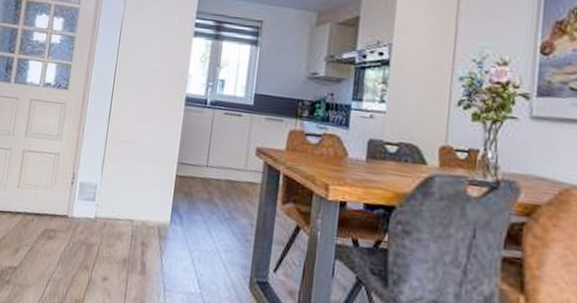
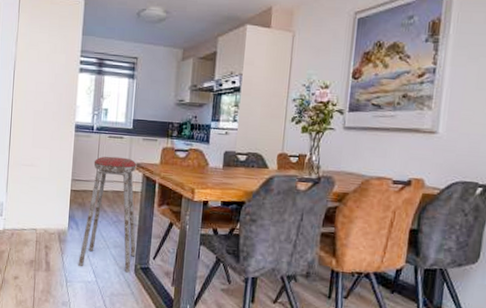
music stool: none [179,136,257,288] -> present [78,156,137,273]

